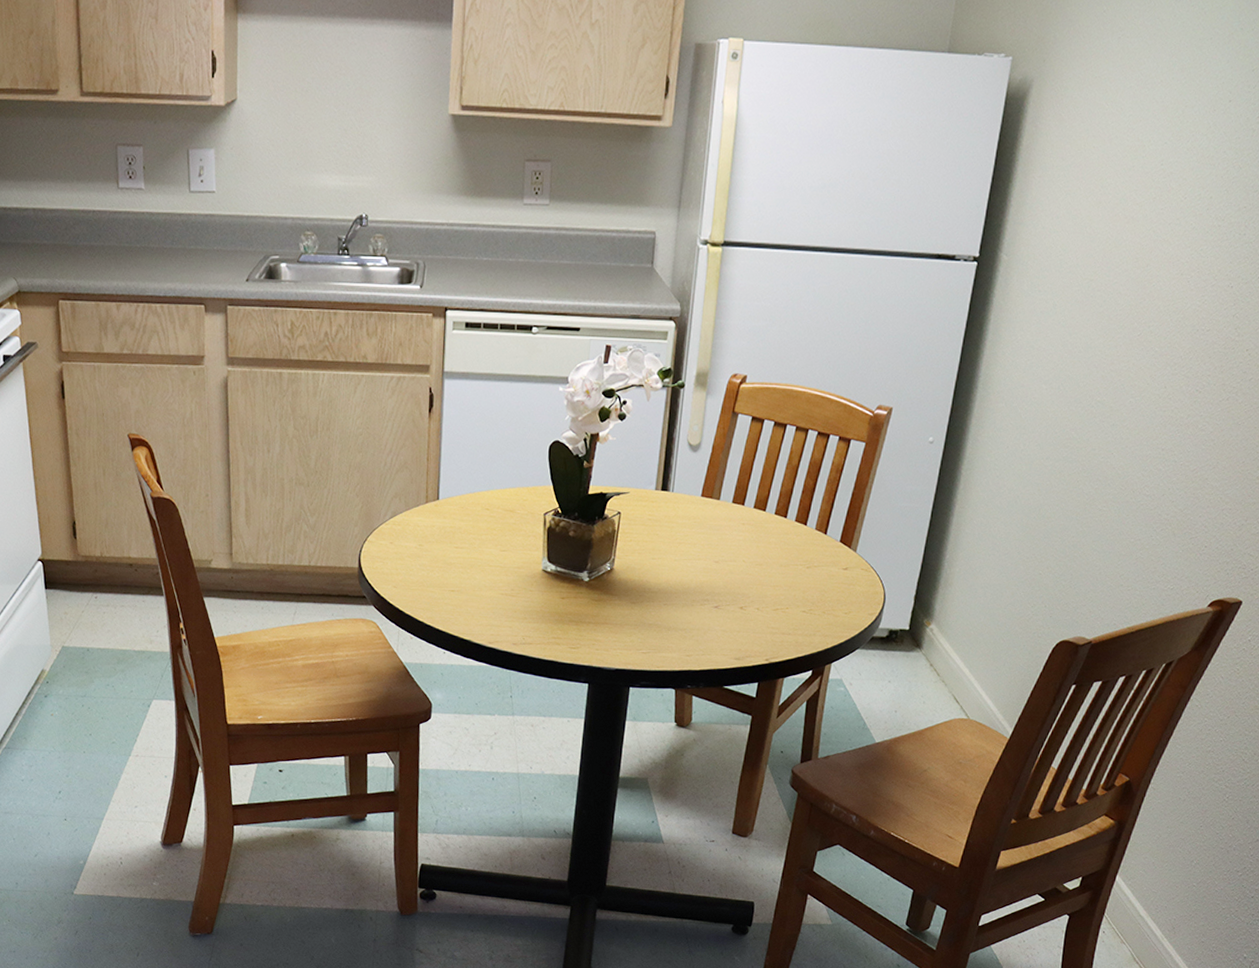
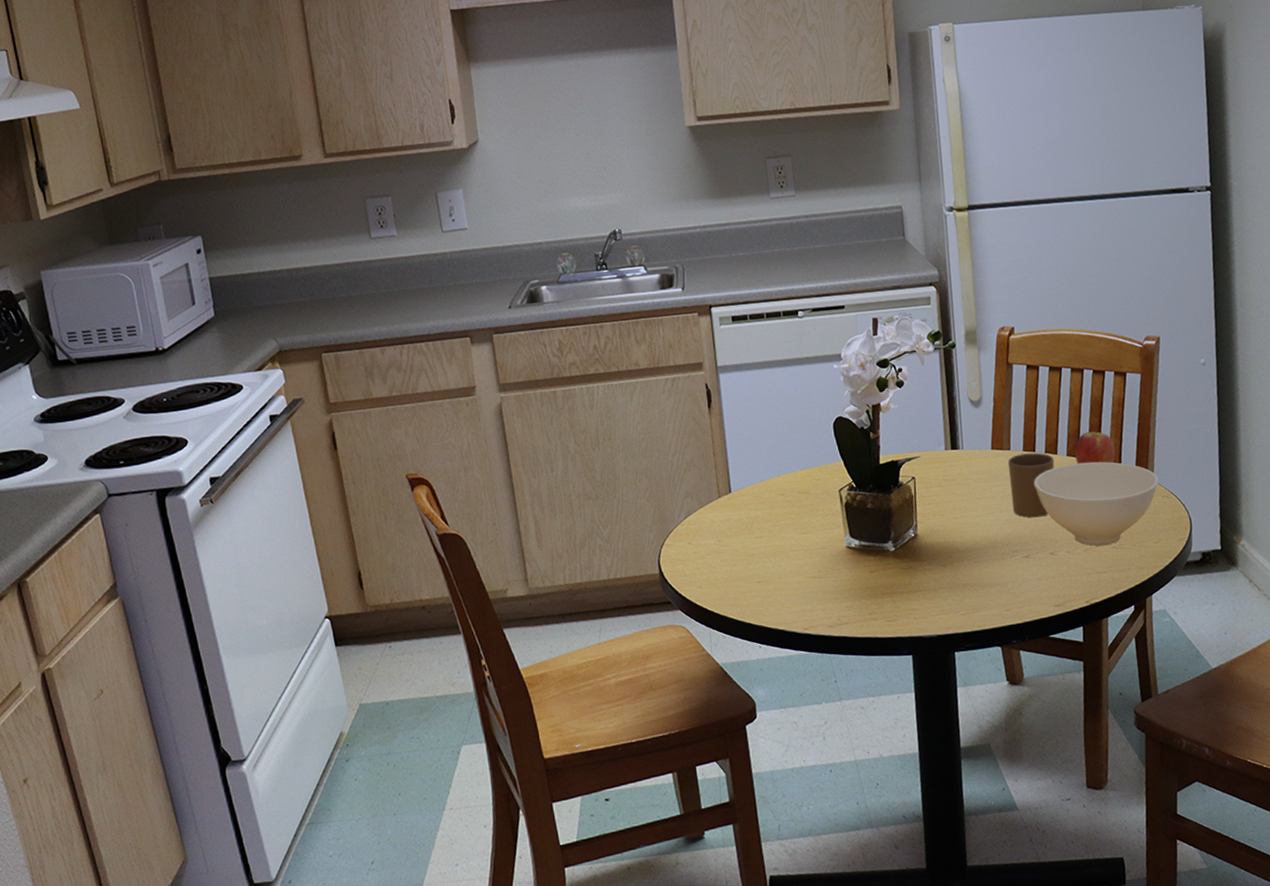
mug: none [711,505,762,571] -> present [1007,452,1055,518]
bowl: none [736,522,862,609] -> present [1033,461,1159,546]
fruit: none [783,493,825,528] -> present [1075,431,1116,464]

